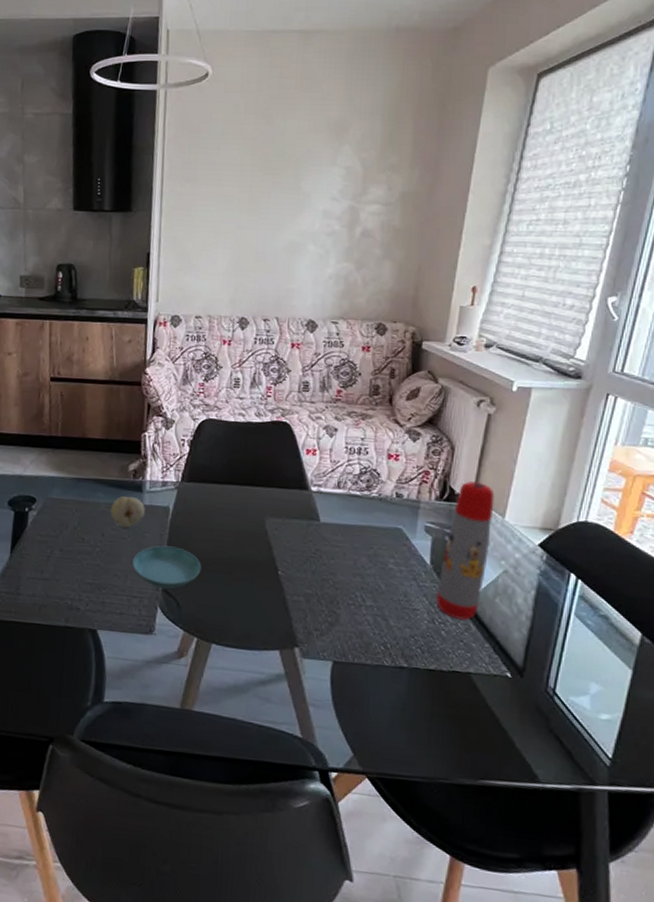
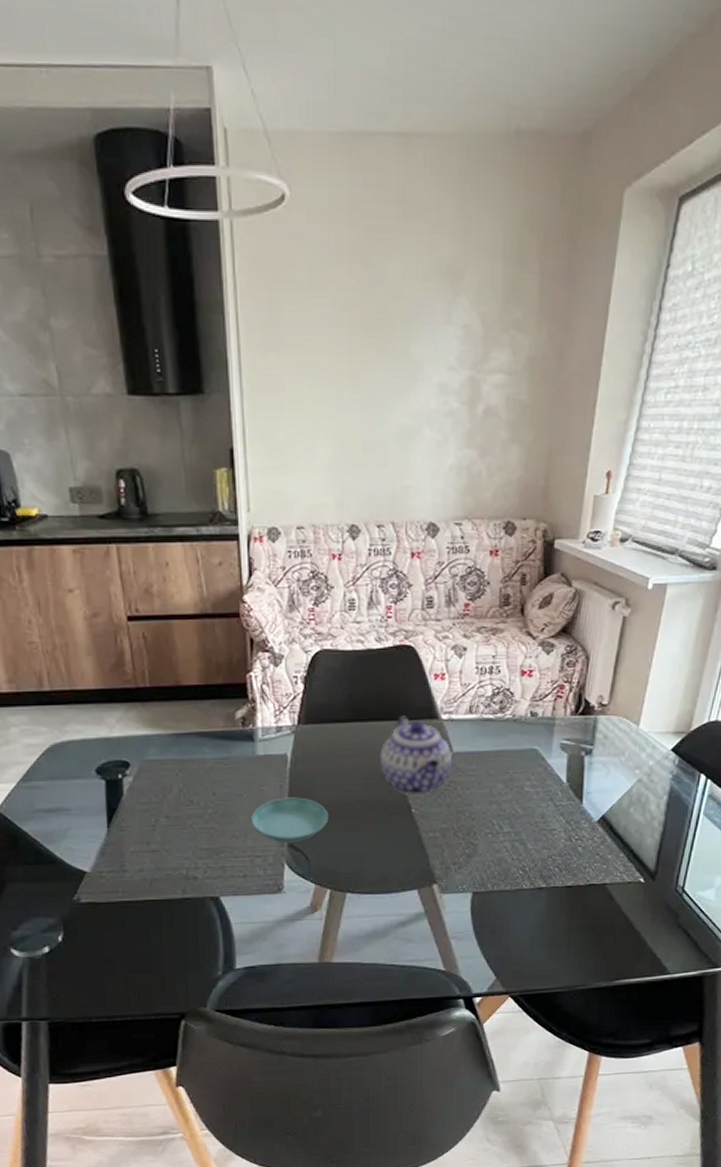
fruit: present [110,496,145,528] -> none [219,747,259,783]
teapot: none [251,484,319,560] -> present [380,716,452,796]
water bottle: present [436,481,495,621] -> none [573,690,630,835]

